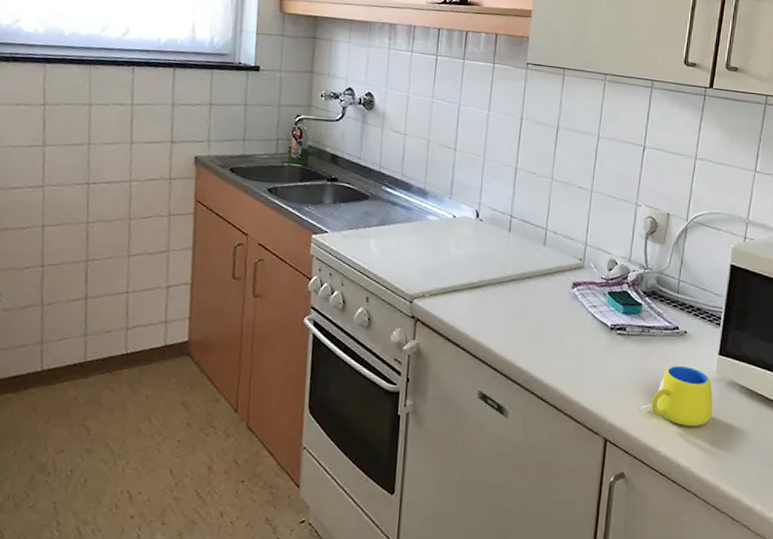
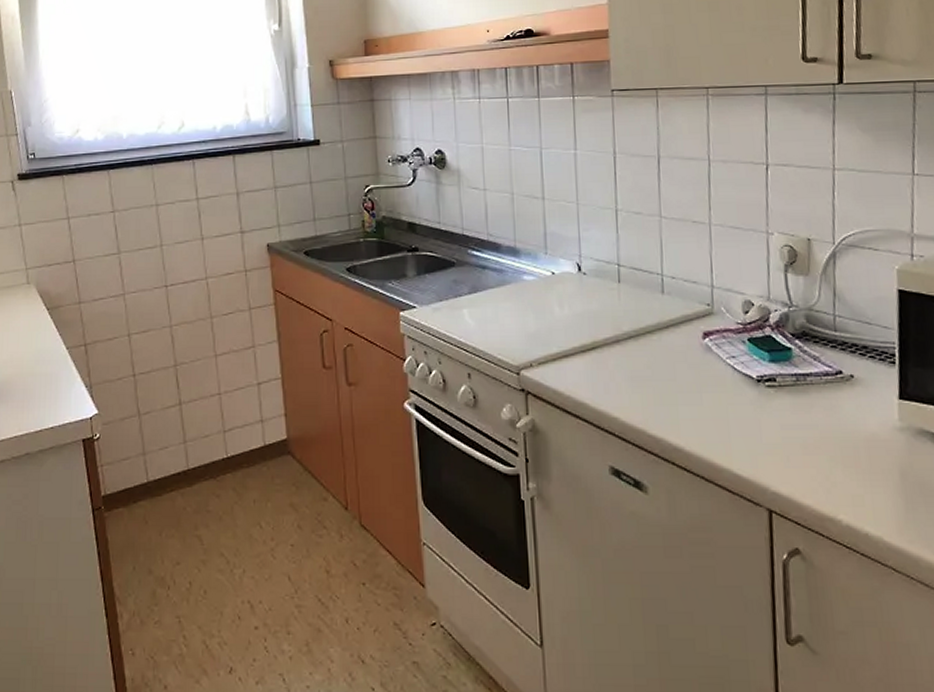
mug: present [639,365,713,427] -> none [807,416,901,488]

